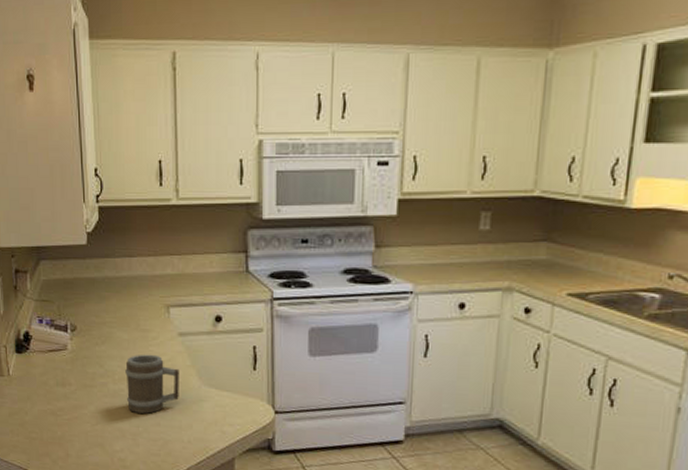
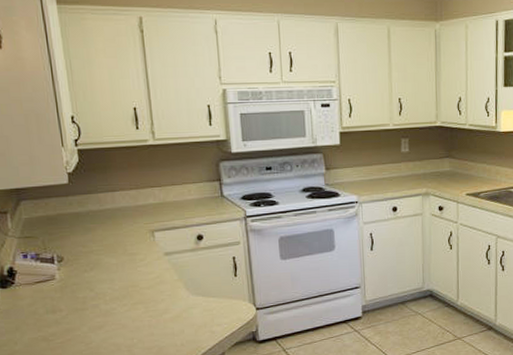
barrel: present [125,354,179,414] -> none [115,274,170,327]

